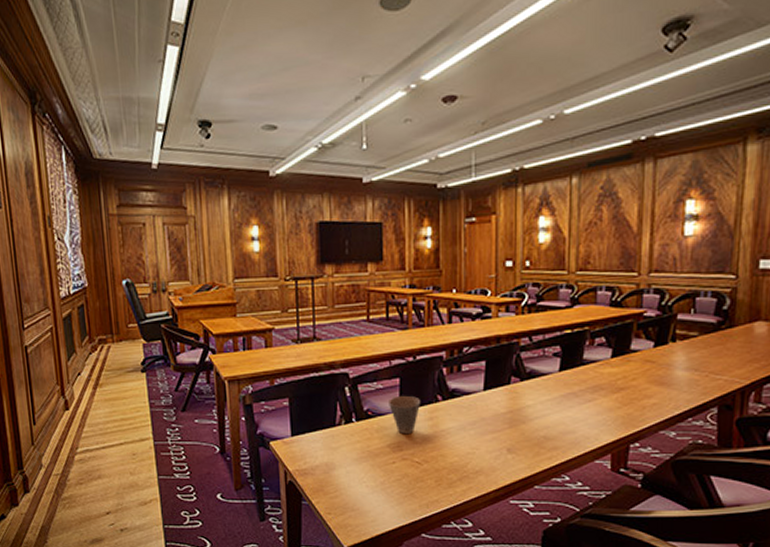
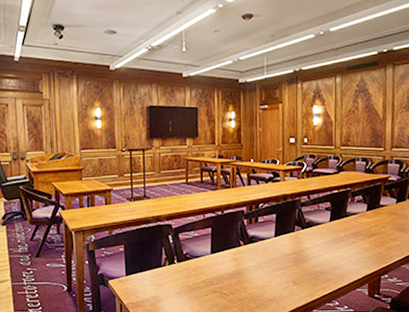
cup: present [389,395,421,433] -> none [203,241,228,272]

